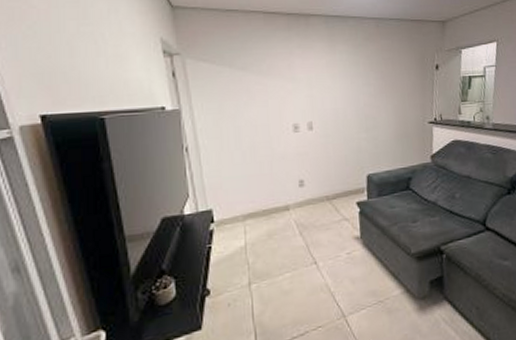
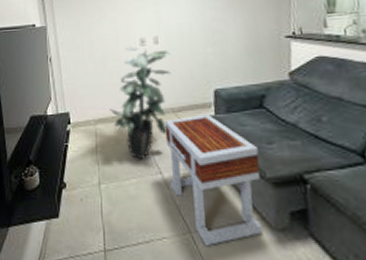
indoor plant: none [260,133,326,253] -> present [110,47,171,160]
side table: none [319,198,408,327] -> present [164,113,263,247]

